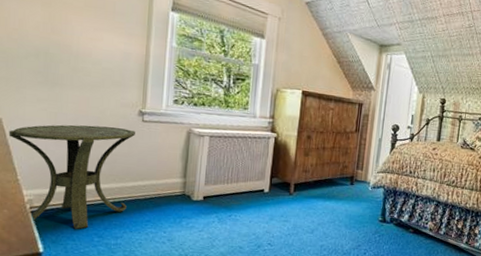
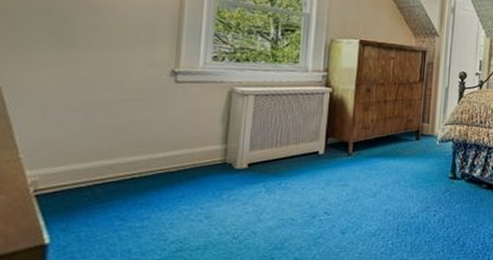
side table: present [8,124,135,229] -> none [9,89,167,212]

